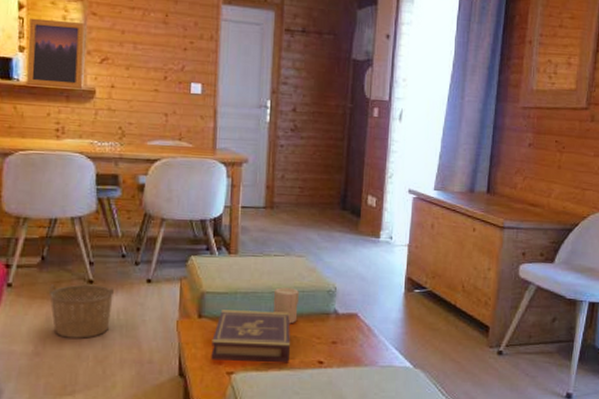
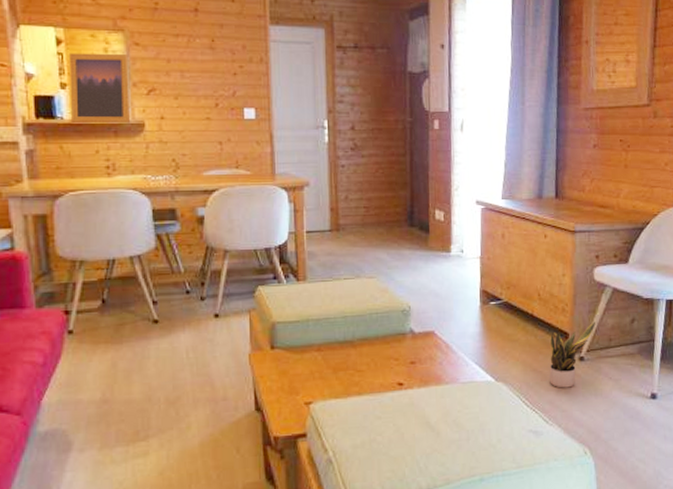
basket: present [49,284,114,339] -> none [113,324,181,382]
book: present [211,310,291,363] -> none [287,335,369,391]
candle: present [273,287,299,324] -> none [346,310,373,348]
potted plant: none [467,317,517,380] -> present [549,321,595,388]

